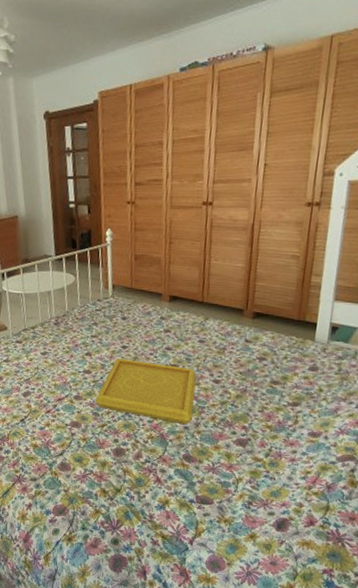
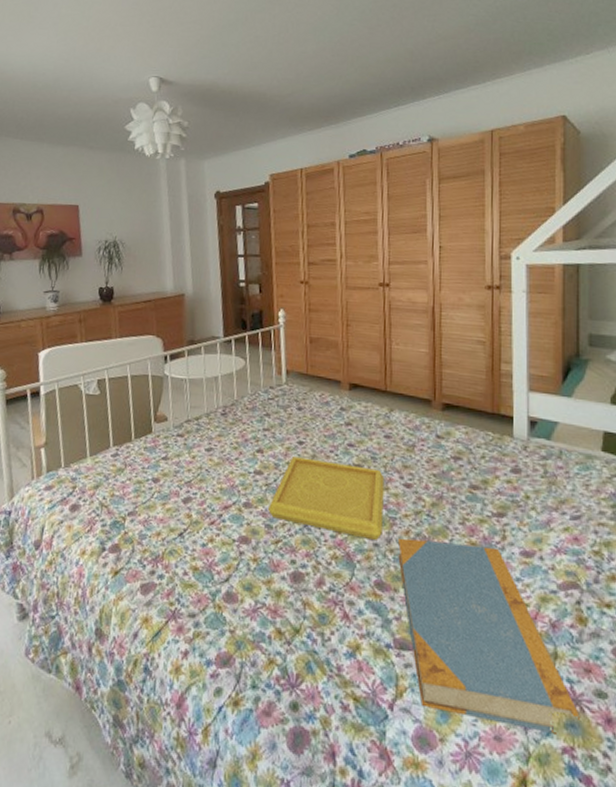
book: none [204,422,341,561] -> present [397,538,580,734]

